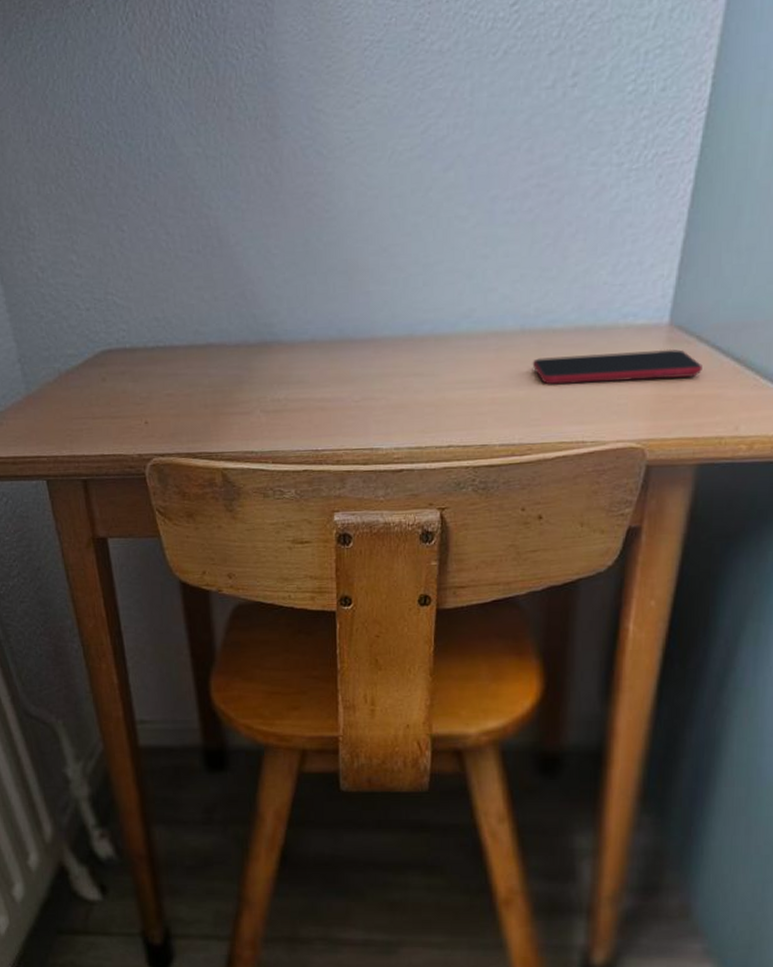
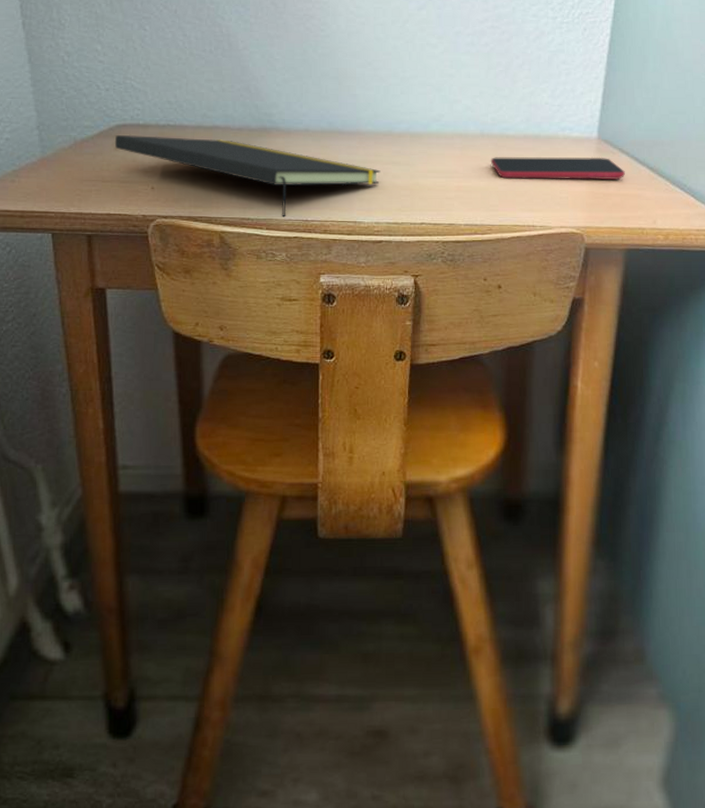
notepad: none [101,360,400,448] -> present [114,134,381,218]

